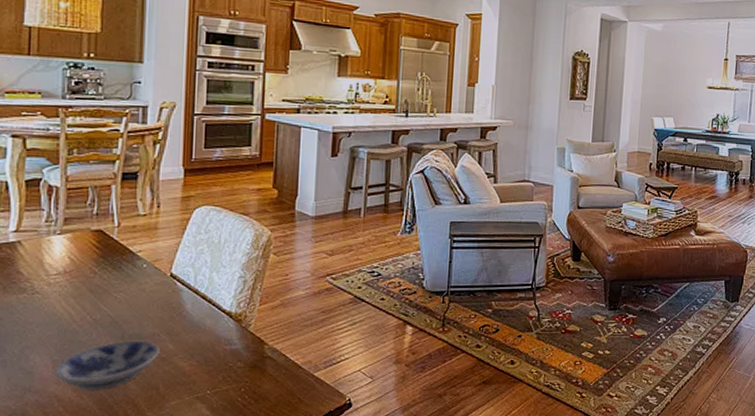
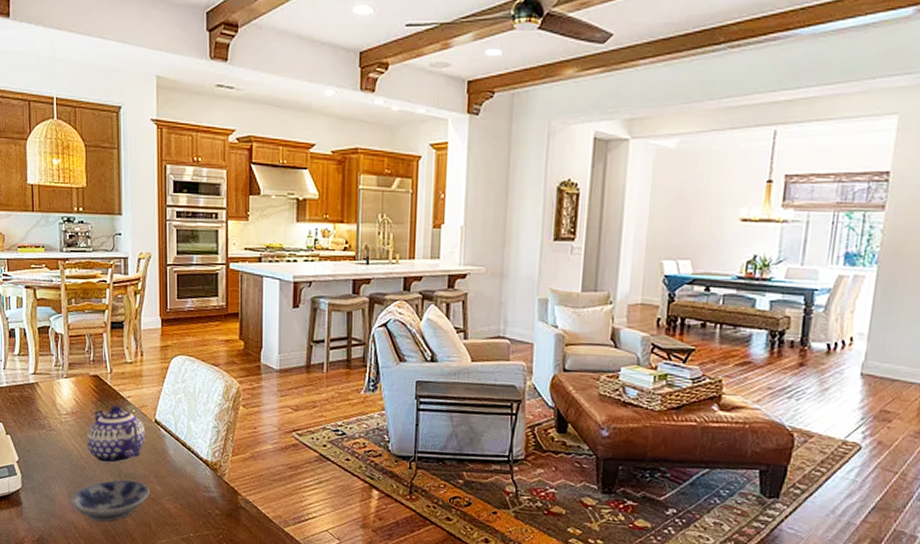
teapot: none [81,261,159,324] -> present [86,405,146,464]

